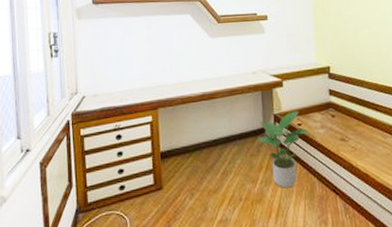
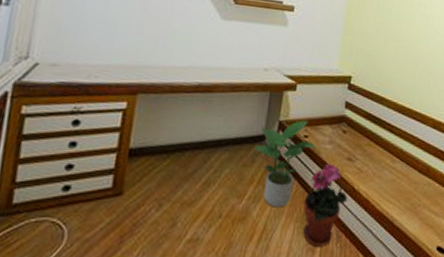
potted plant: none [309,145,348,219] -> present [303,163,348,246]

